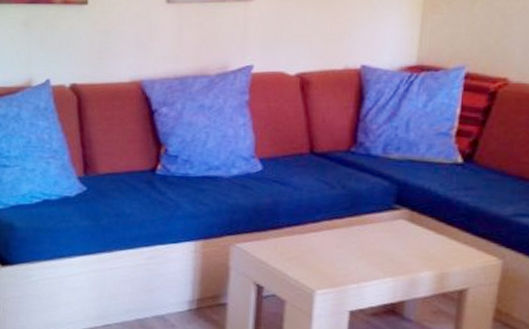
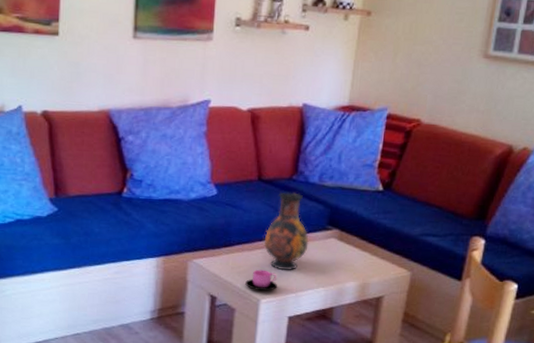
cup: none [297,255,335,281] -> present [245,269,278,291]
vase: none [318,166,373,257] -> present [263,191,309,271]

